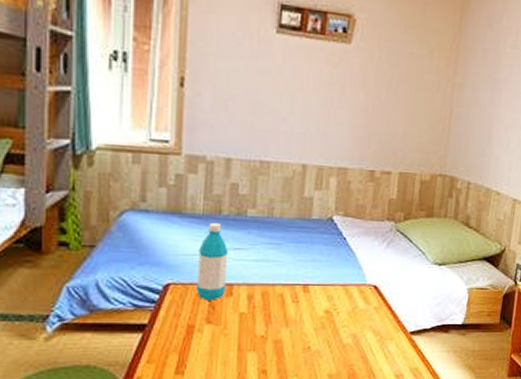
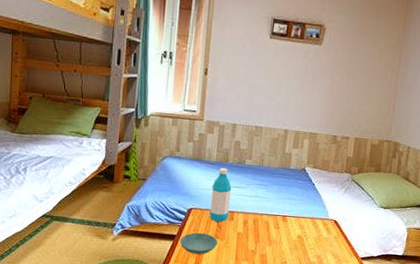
saucer: none [153,318,211,348] -> present [180,233,218,254]

